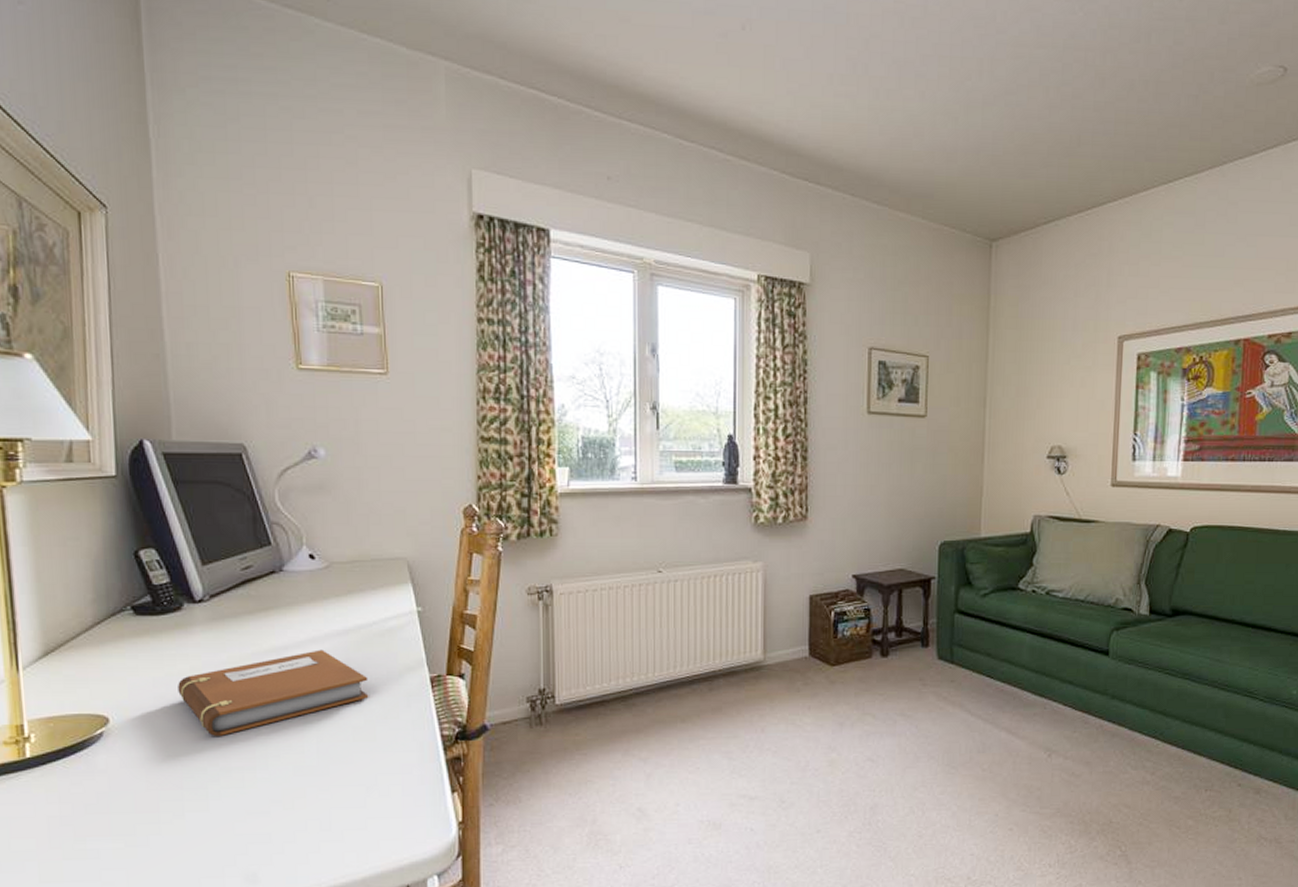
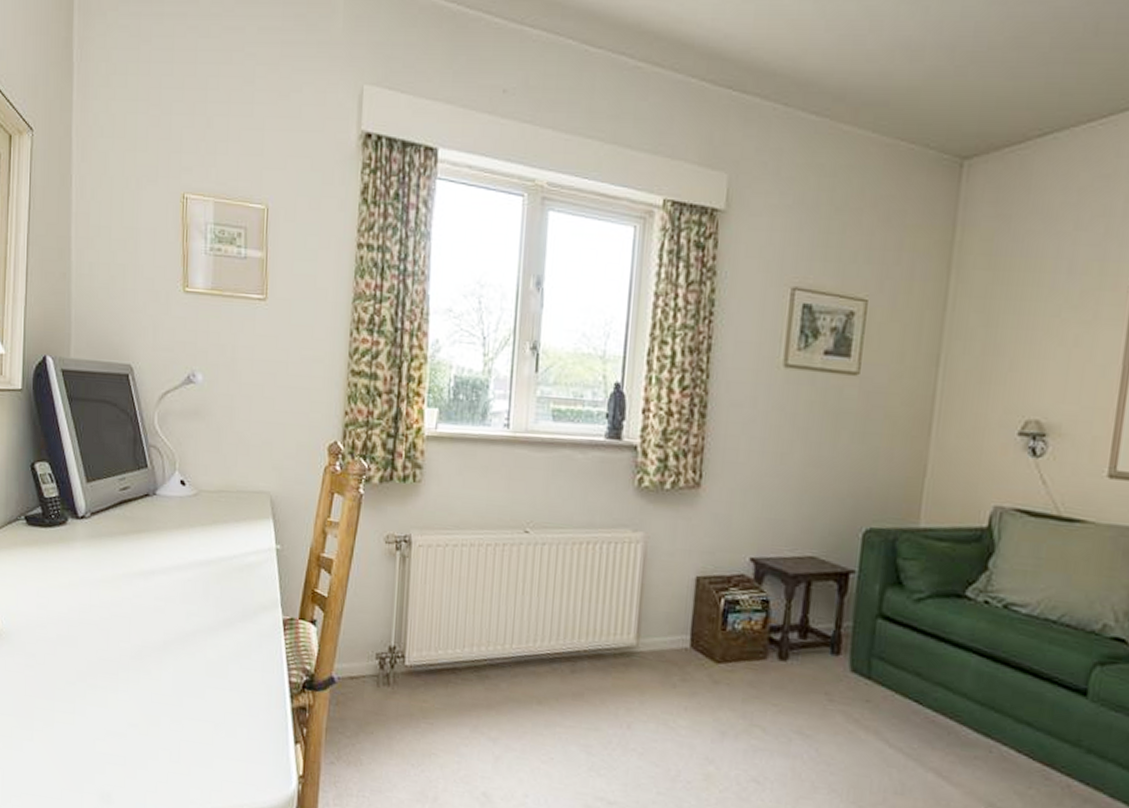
notebook: present [178,649,369,736] -> none [57,577,225,653]

